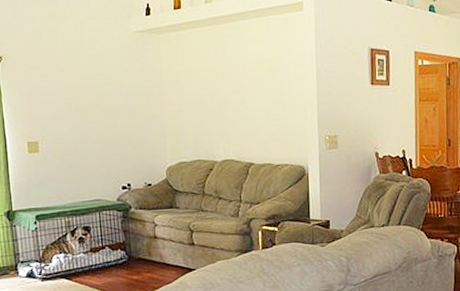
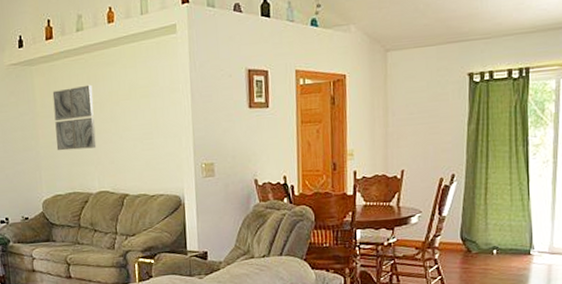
wall art: none [179,55,223,119] -> present [52,84,97,151]

